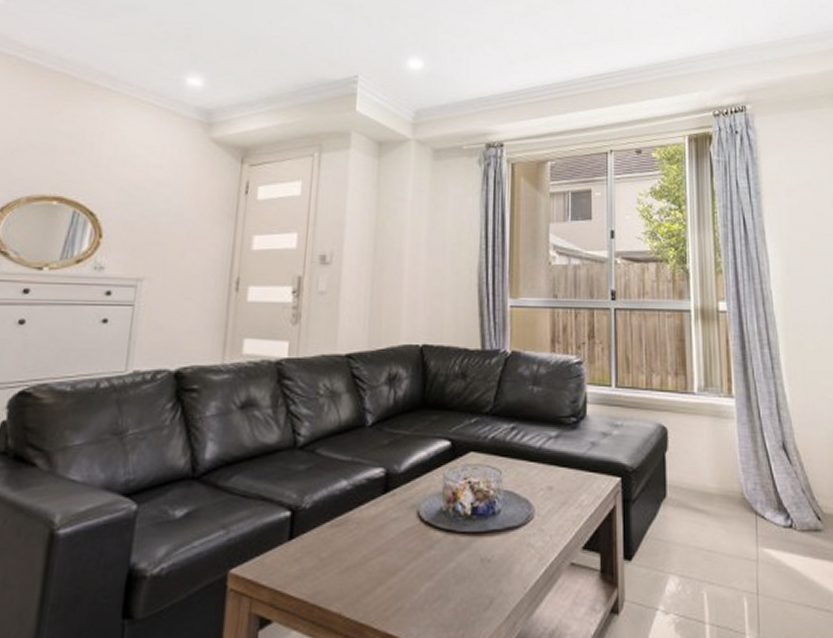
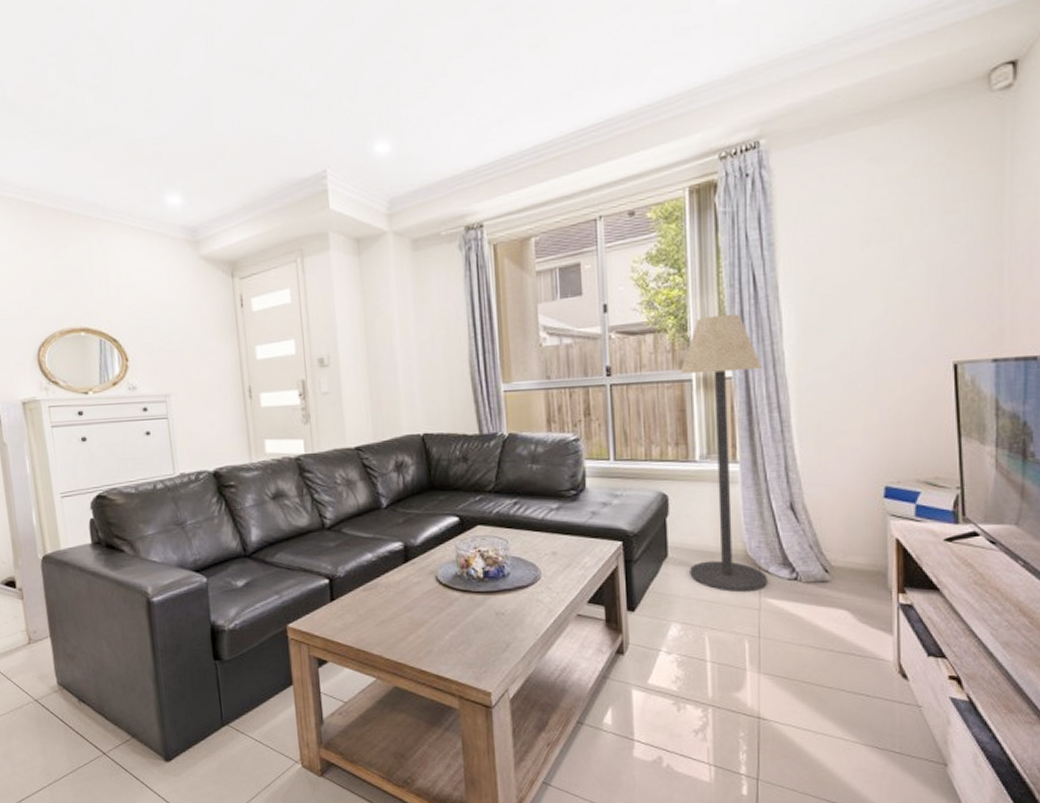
floor lamp: none [680,252,764,539] -> present [681,314,767,592]

